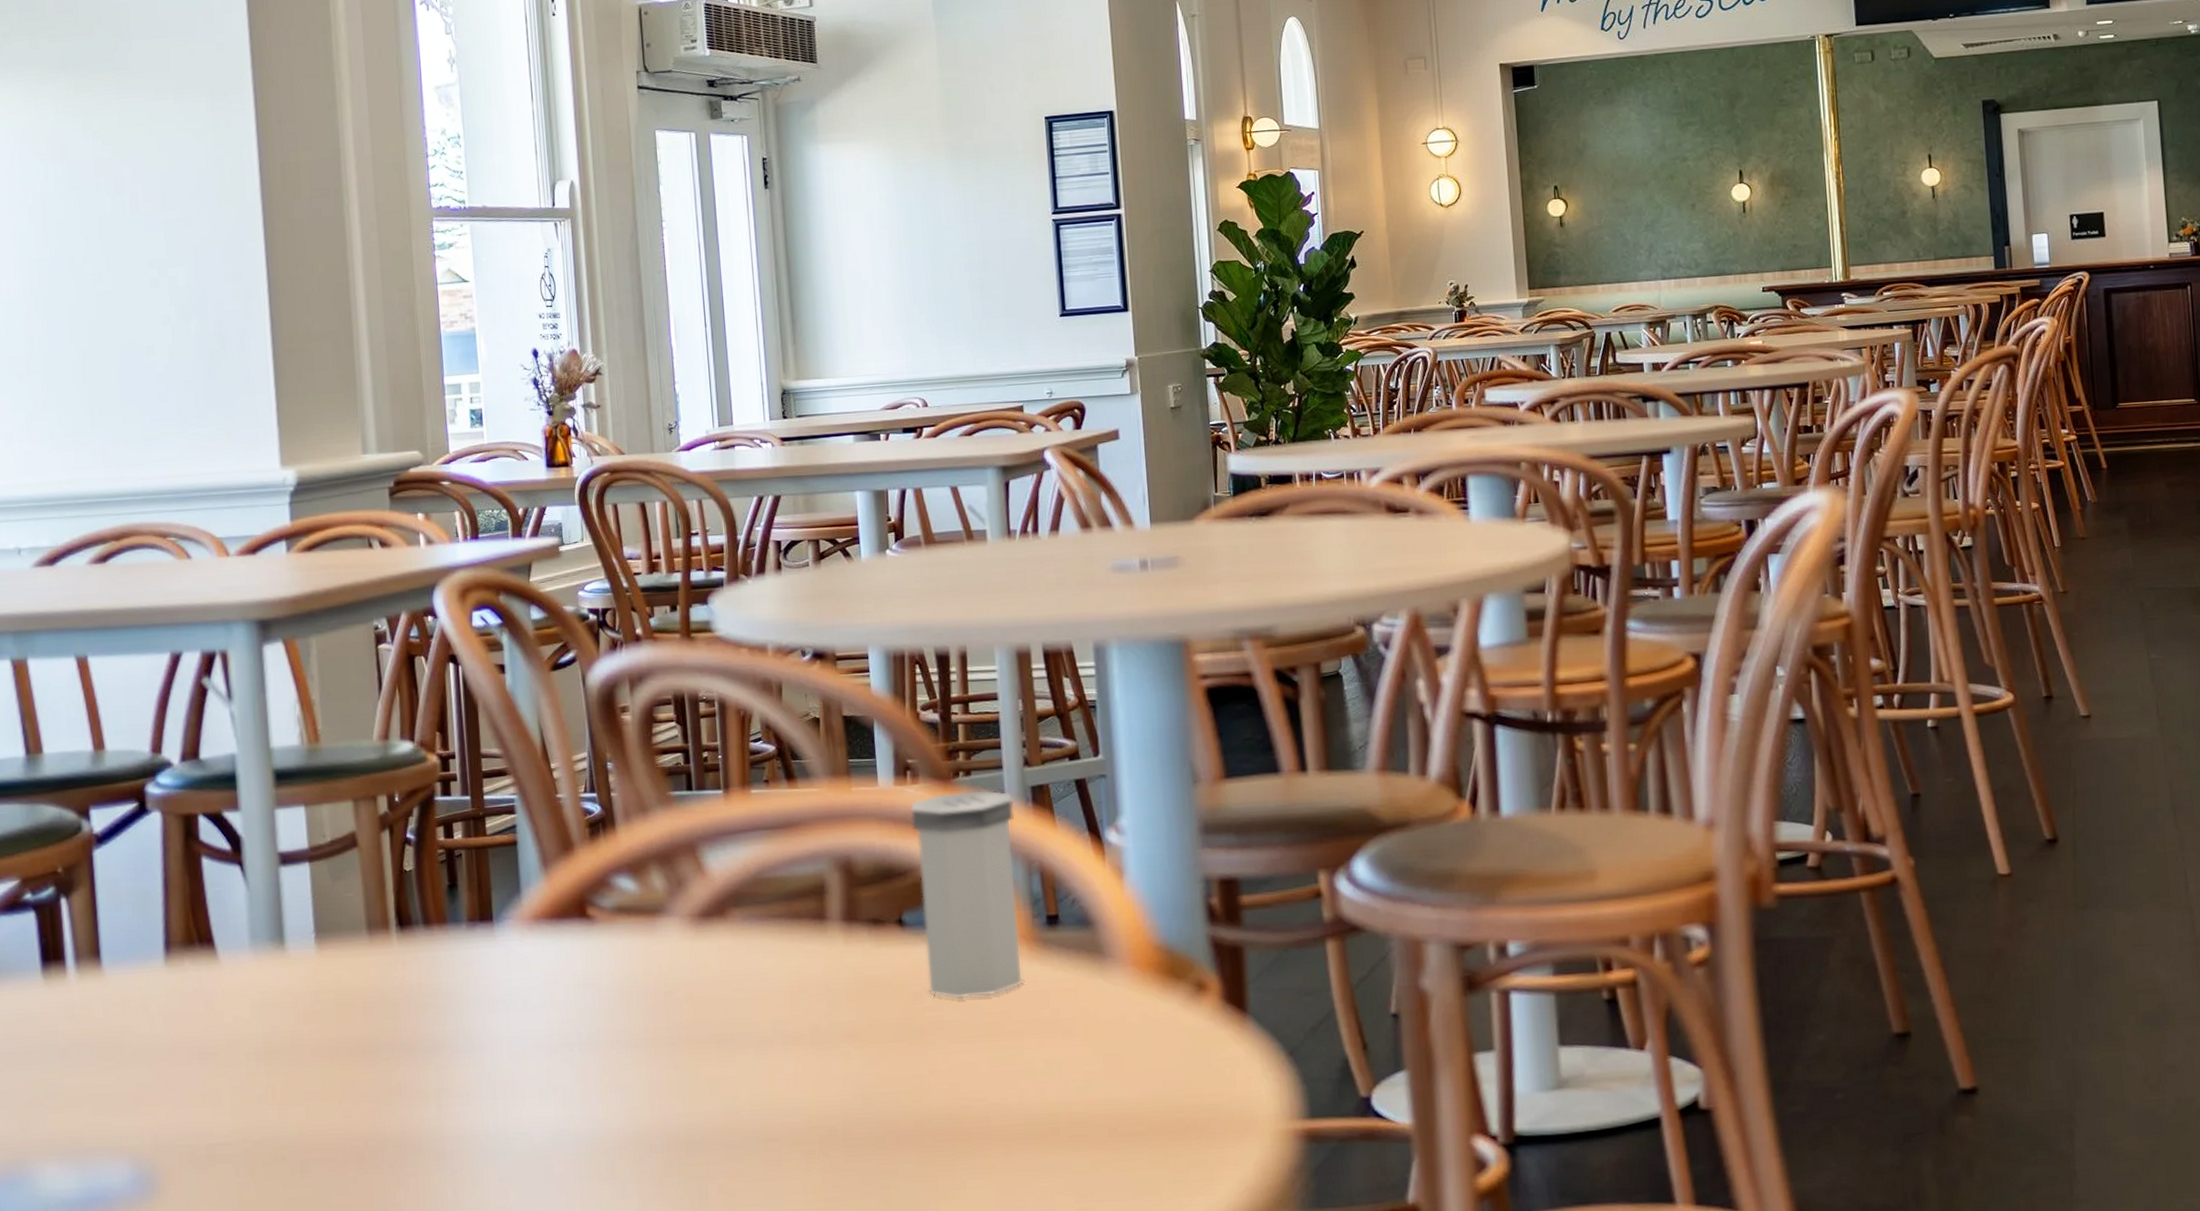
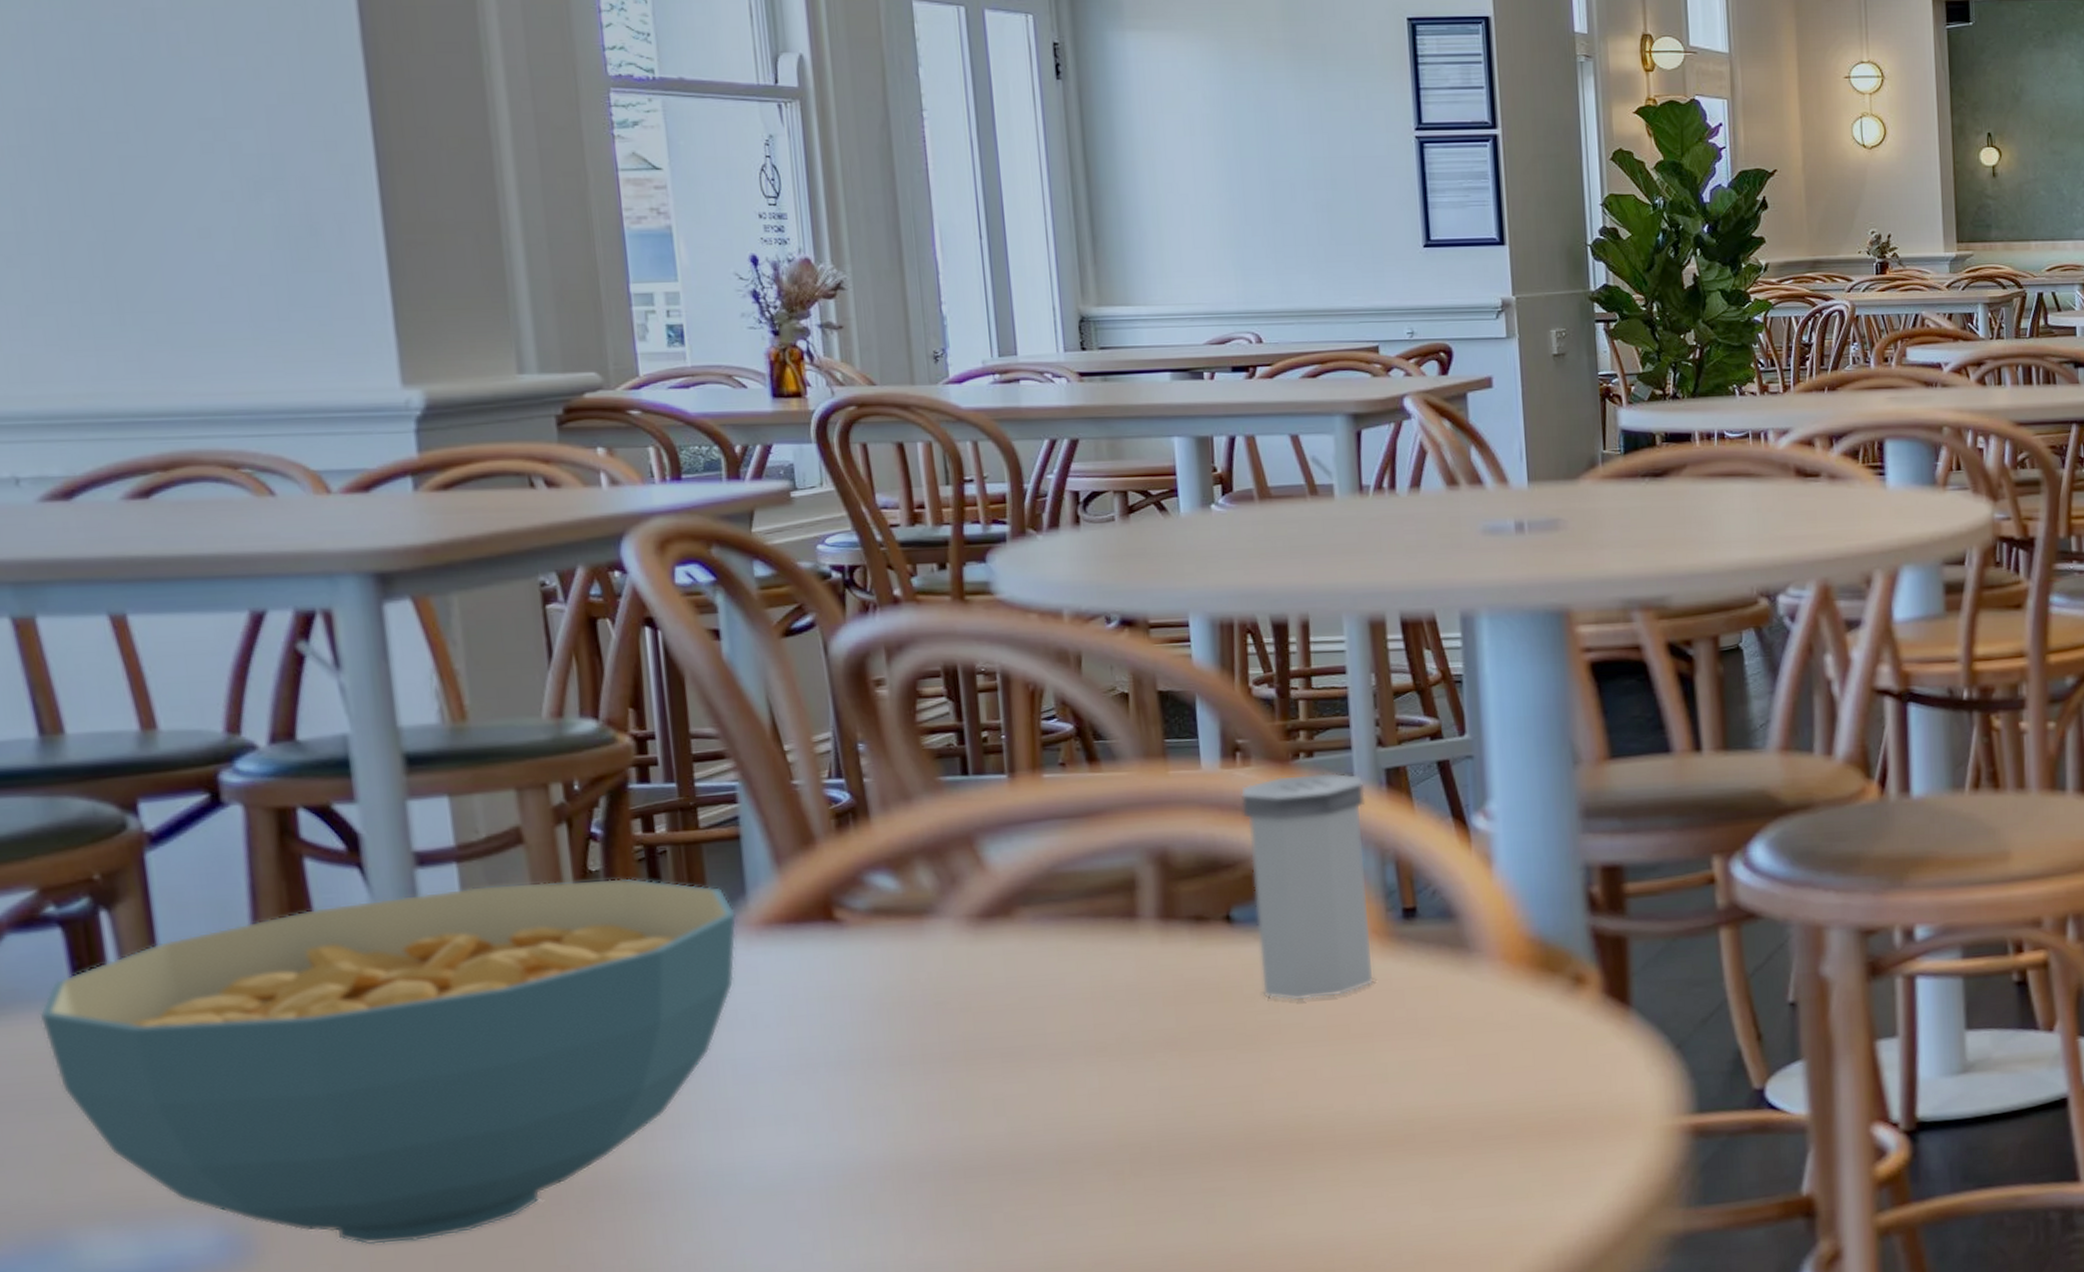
cereal bowl: none [17,877,514,1187] -> present [39,878,737,1245]

